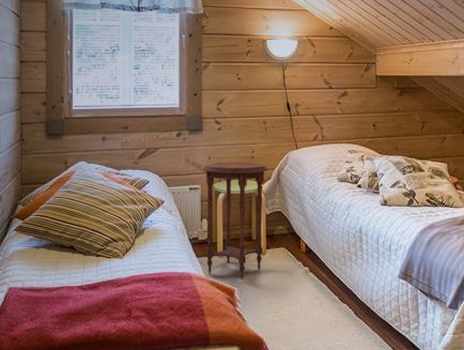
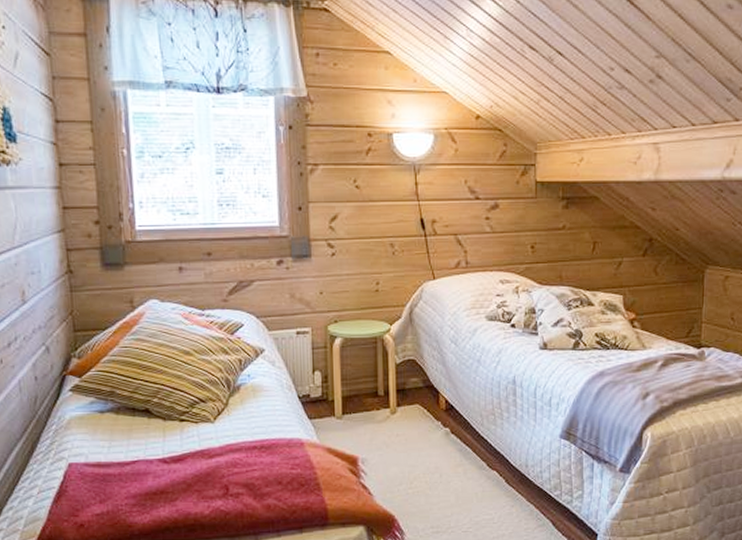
side table: present [202,162,269,279] -> none [312,297,398,445]

